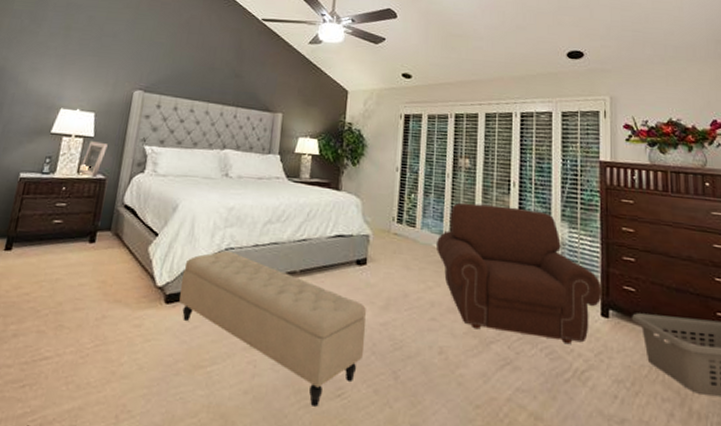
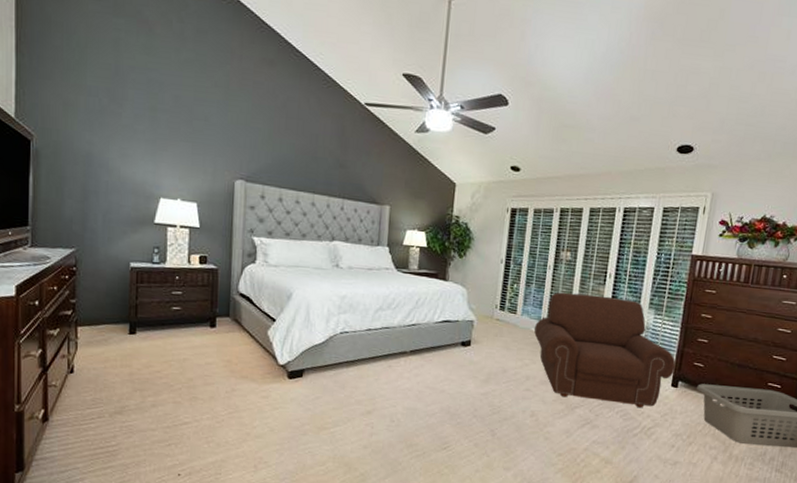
picture frame: present [79,141,108,177] -> none [190,232,215,267]
bench: present [179,250,366,407] -> none [301,334,469,457]

